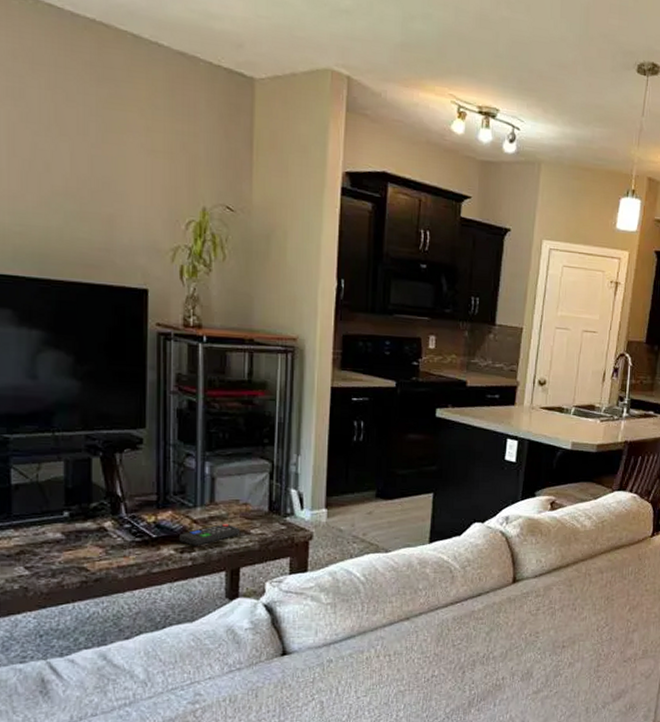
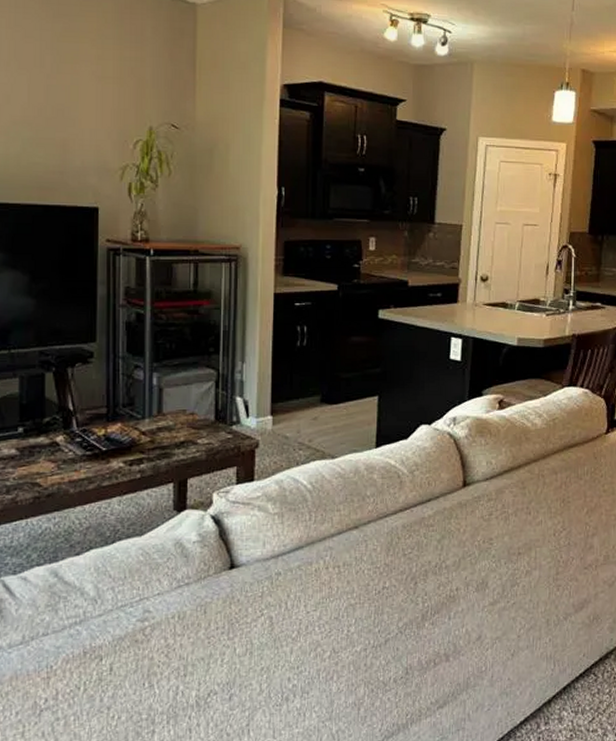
remote control: present [179,524,239,546] -> none [128,435,186,458]

